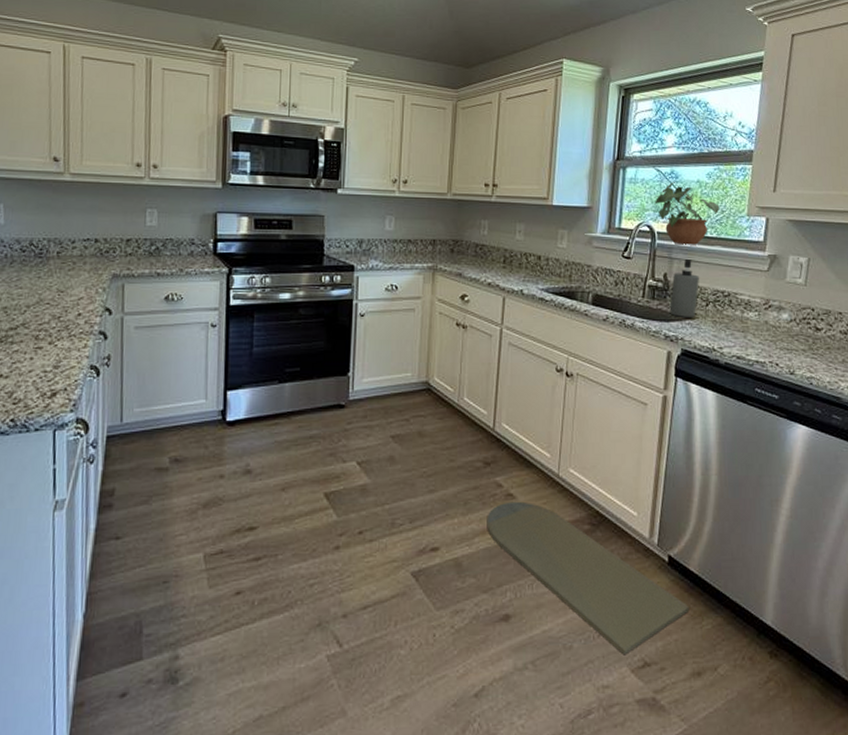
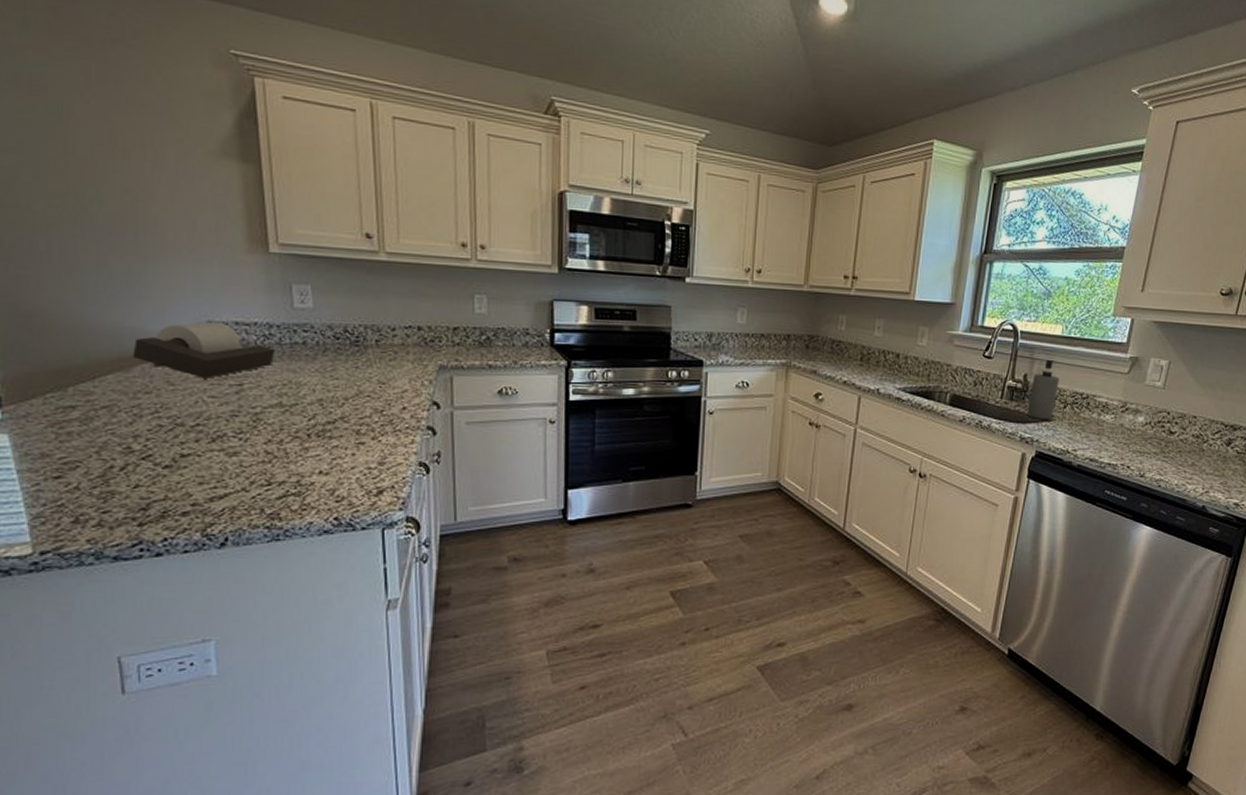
door mat: present [487,501,690,655] -> none [833,599,1025,740]
potted plant: present [654,182,720,245] -> none [1020,279,1086,346]

